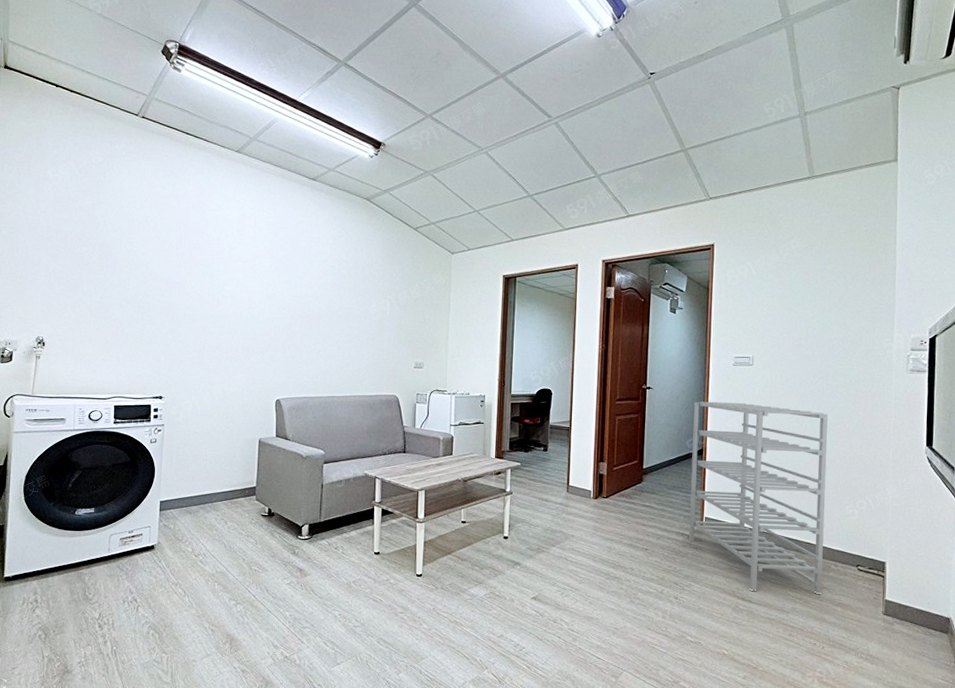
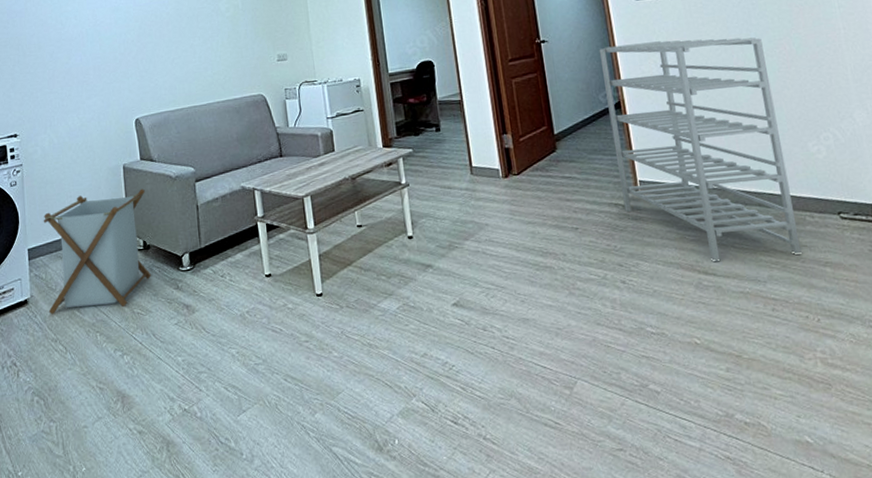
laundry basket: none [174,460,276,563] -> present [43,188,152,315]

